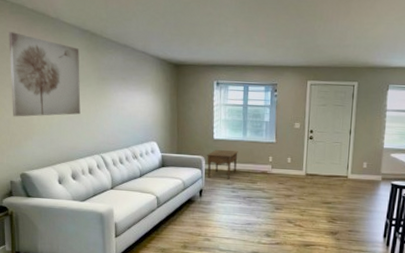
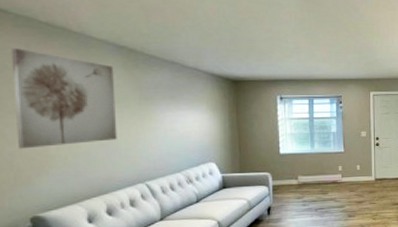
side table: present [207,150,238,180] -> none [273,164,307,195]

